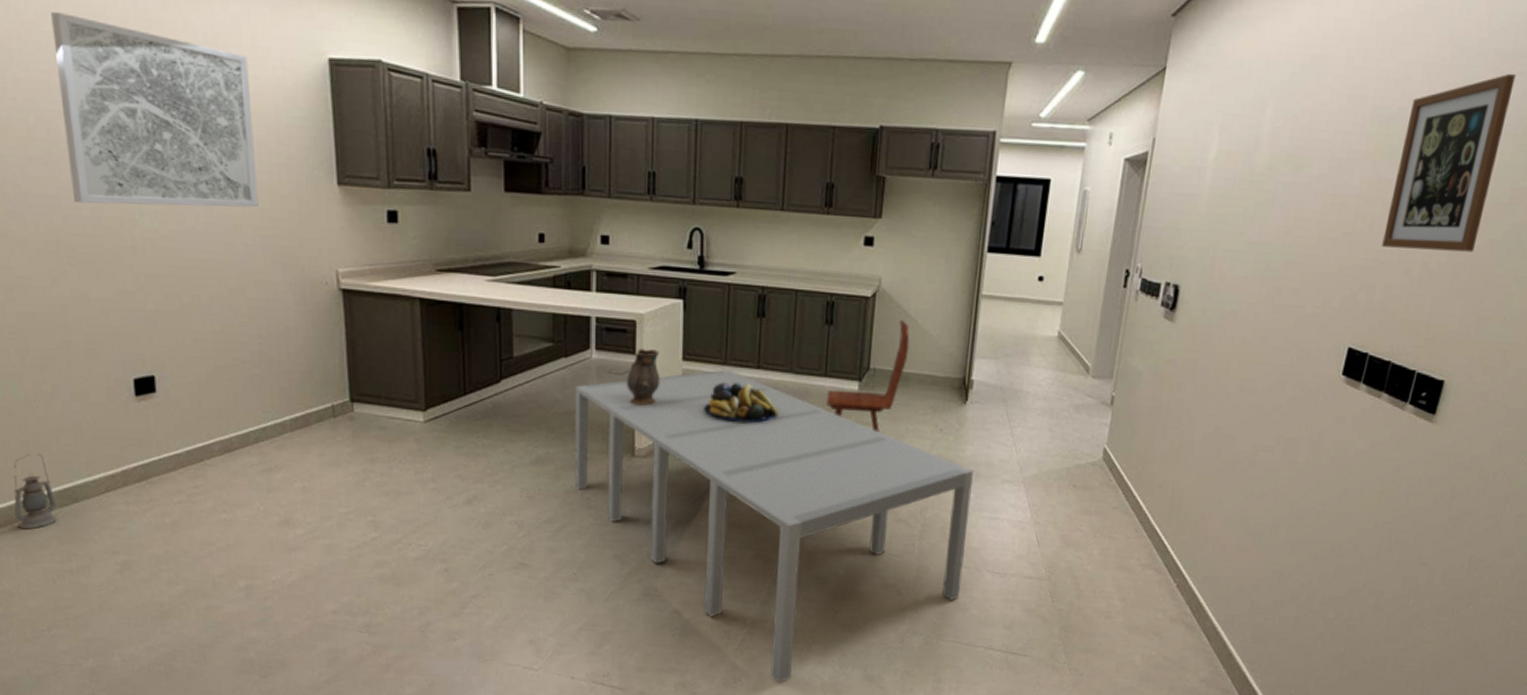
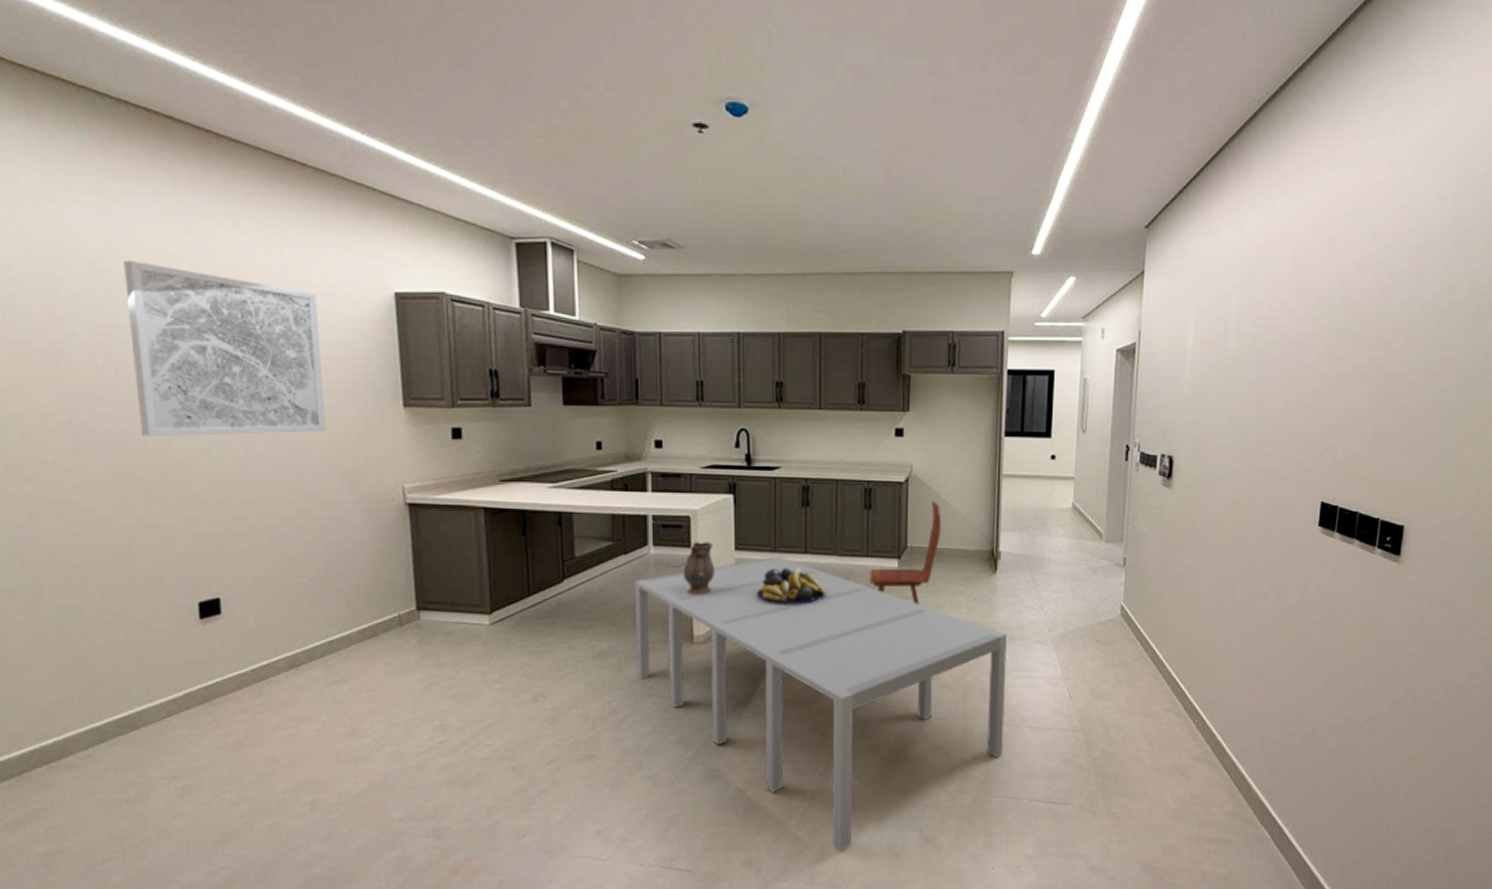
lantern: present [13,453,57,530] -> none [69,683,116,761]
picture frame: present [1382,73,1516,252] -> none [1339,264,1430,414]

